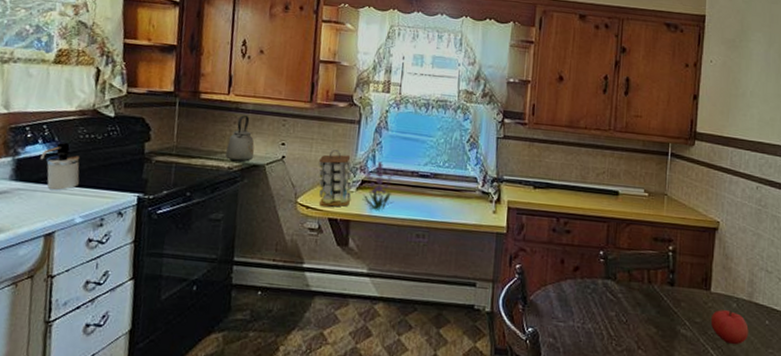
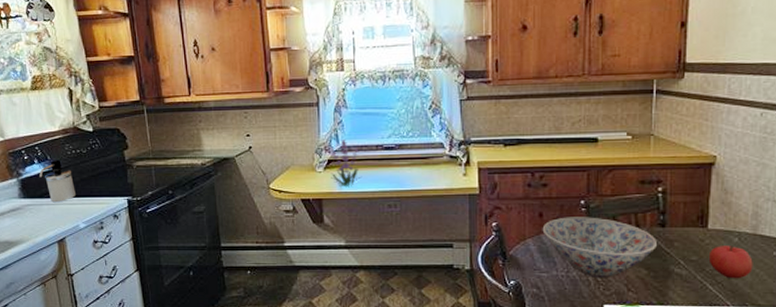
kettle: present [225,115,255,162] -> none [197,113,223,158]
spice rack: present [318,149,352,207] -> none [284,134,321,188]
bowl: none [562,266,666,333] -> present [542,217,657,278]

